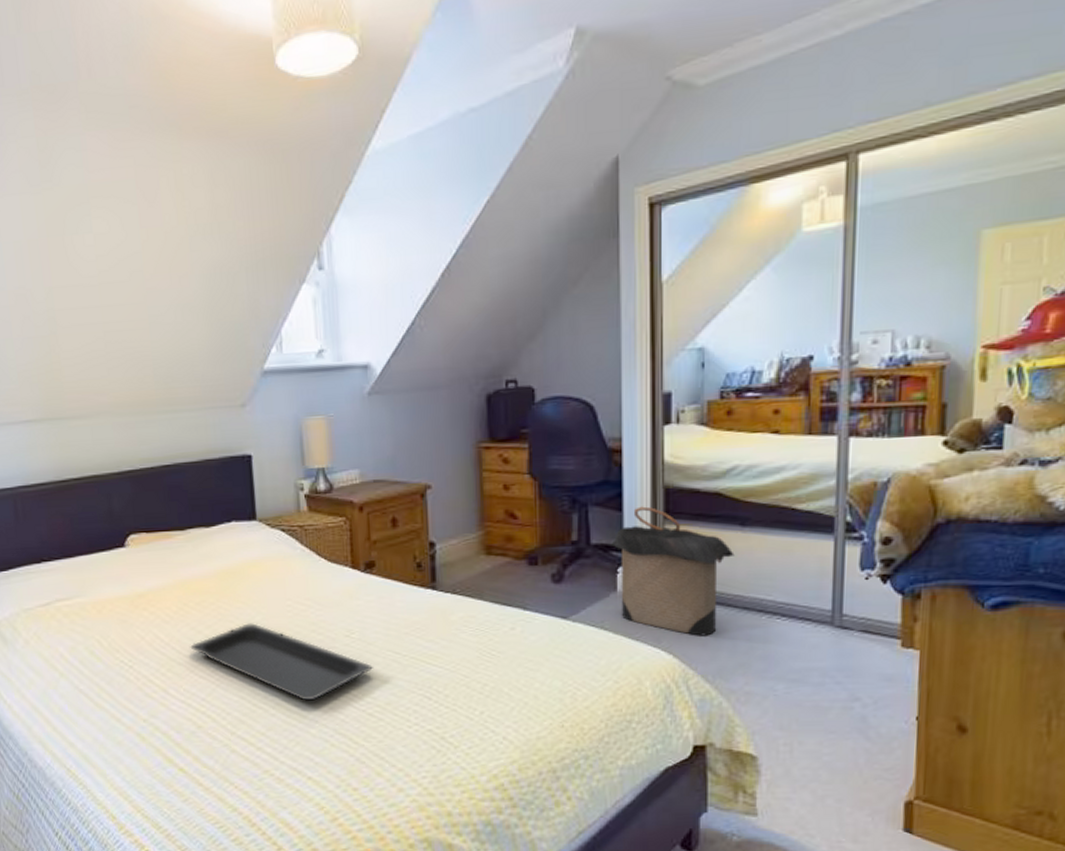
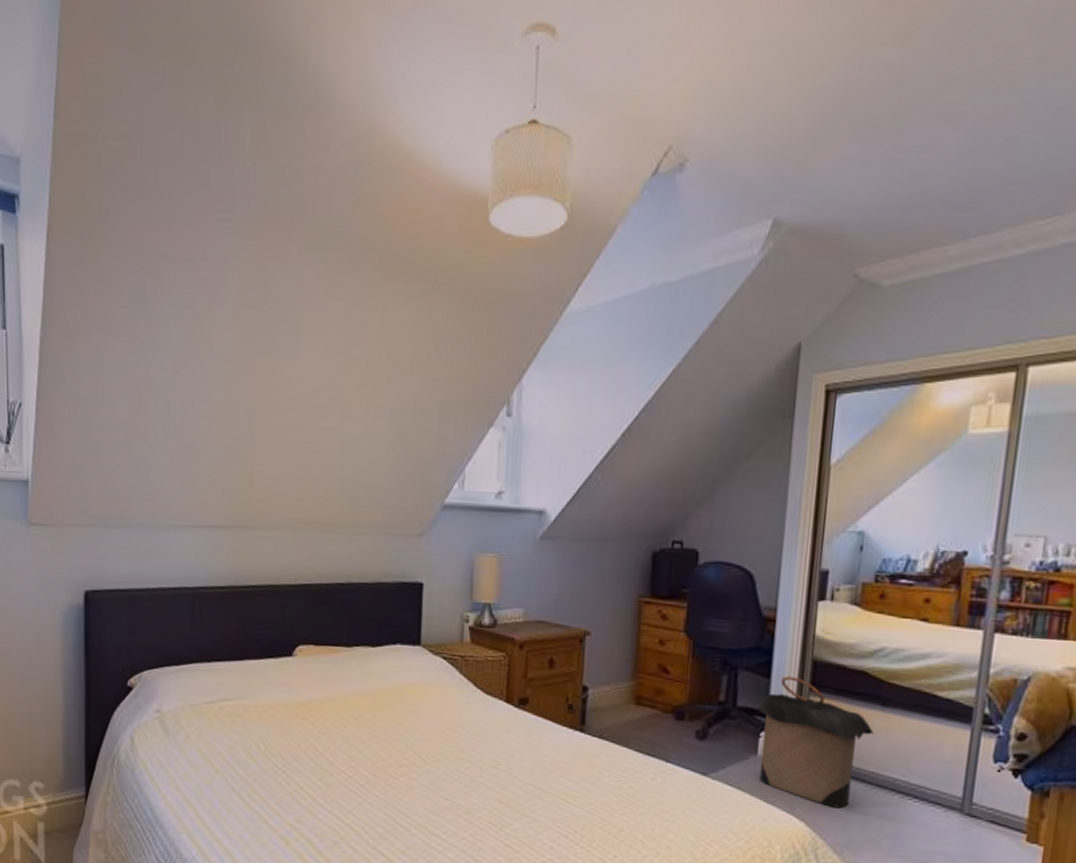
serving tray: present [190,623,373,701] -> none [343,743,515,826]

